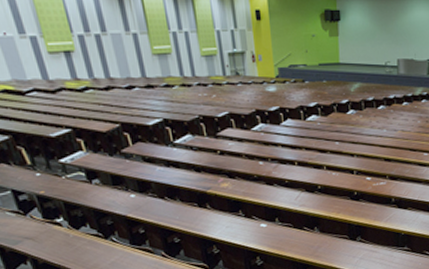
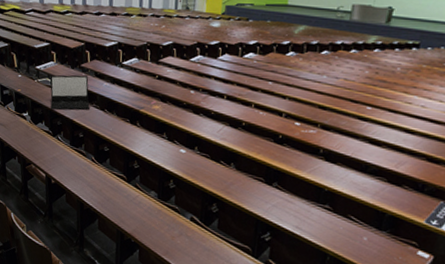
laptop computer: none [82,162,145,209] -> present [50,75,90,111]

